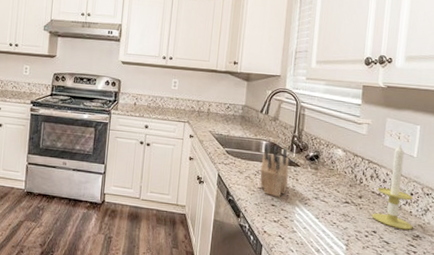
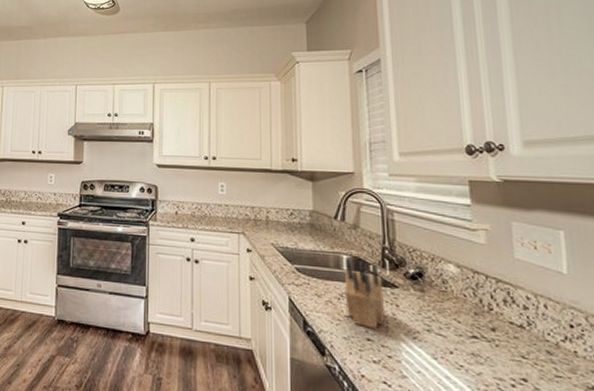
candle: present [372,144,413,230] -> none [515,256,584,379]

